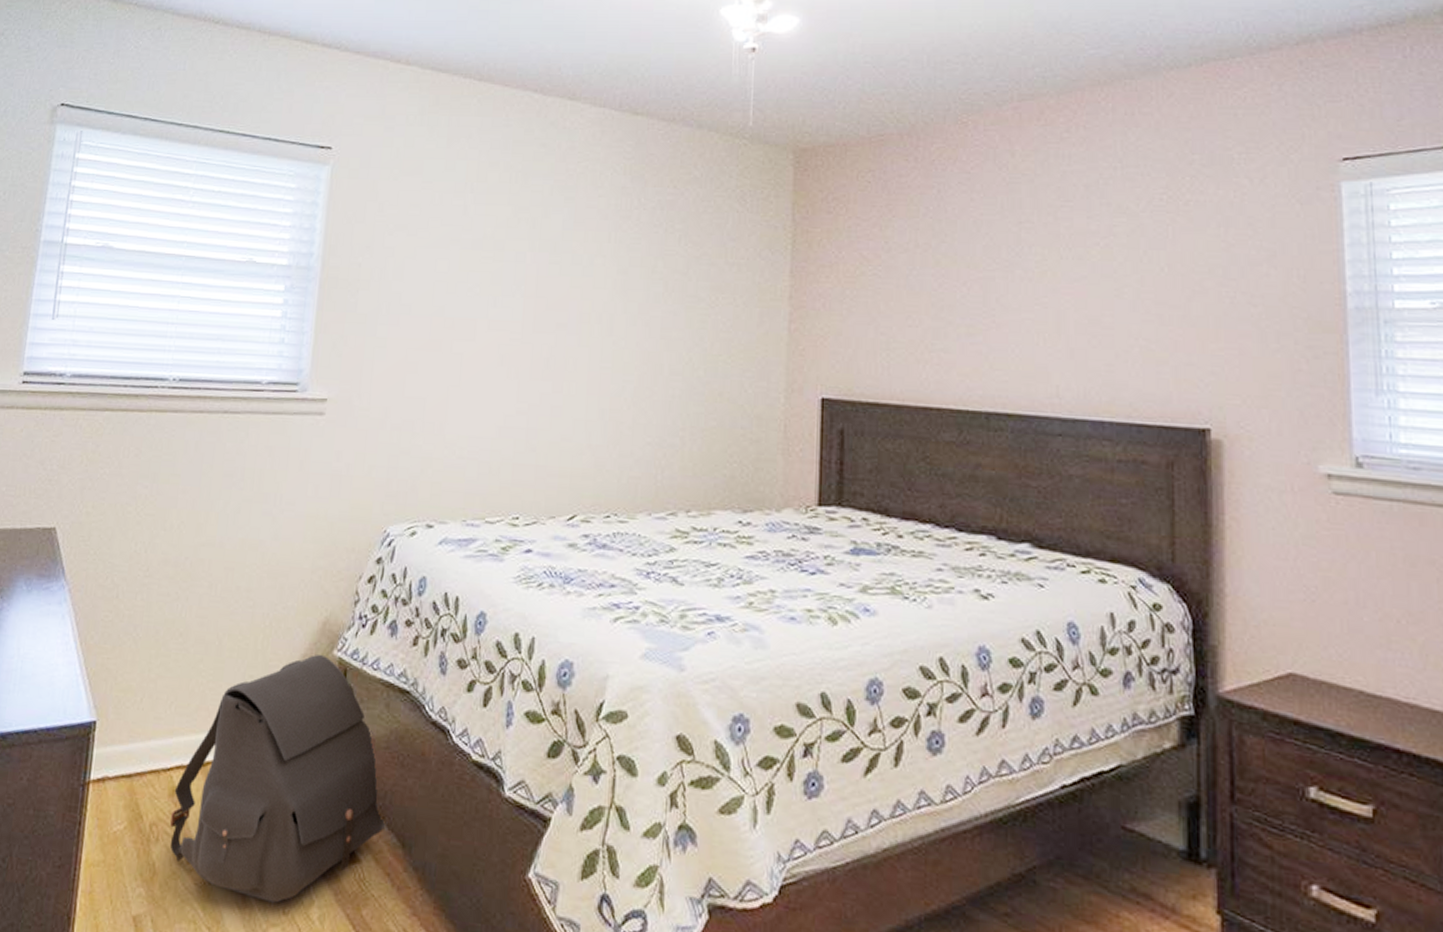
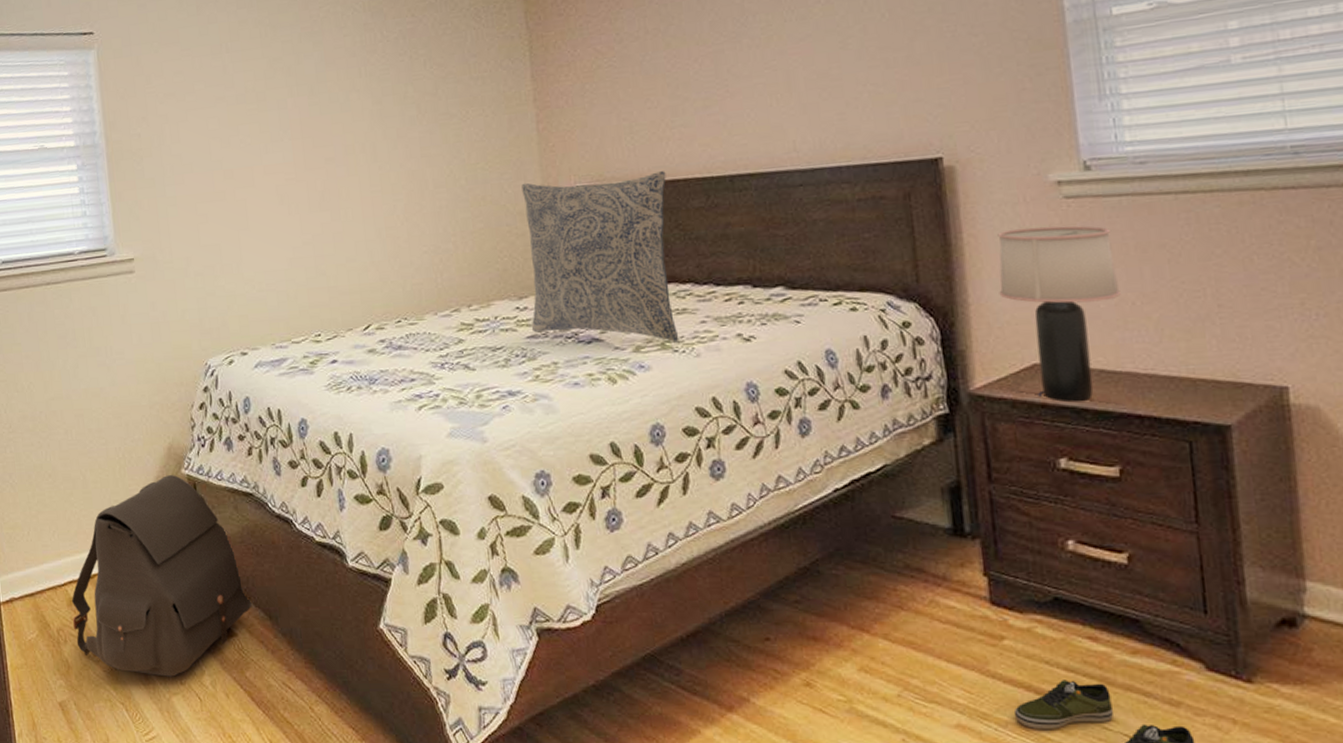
pillow: none [752,384,919,587] -> present [521,171,679,342]
table lamp: none [1258,518,1386,725] -> present [997,225,1121,403]

